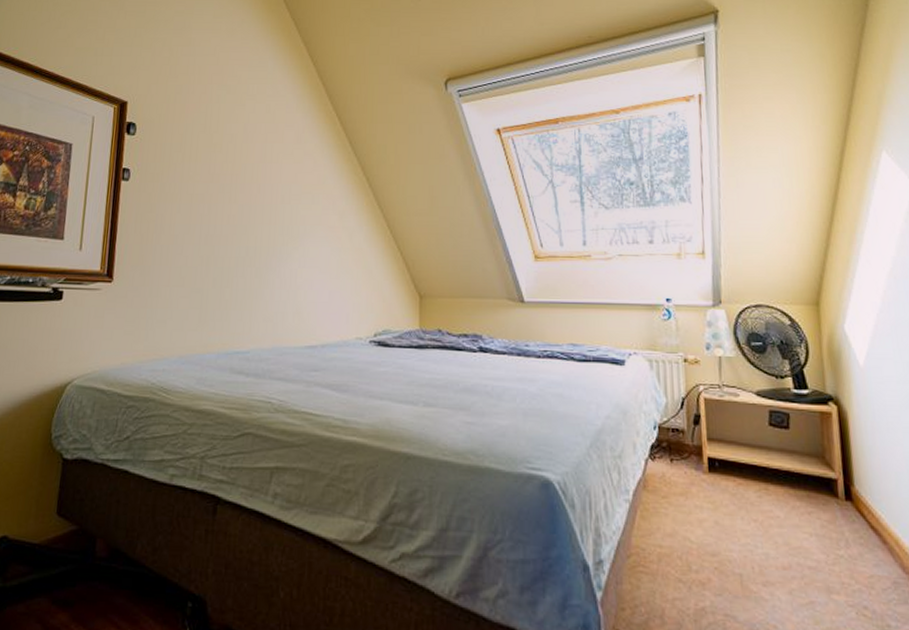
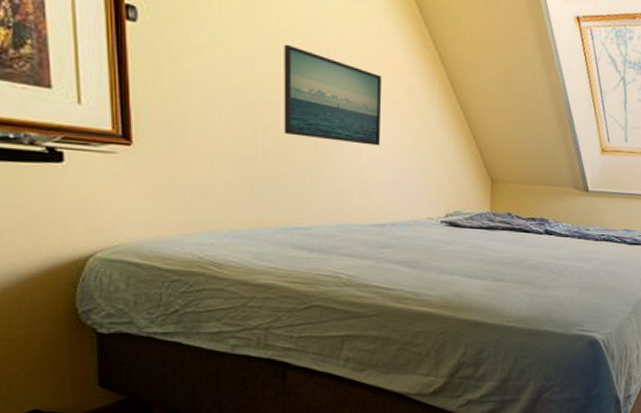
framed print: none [231,185,315,268] -> present [284,44,381,146]

